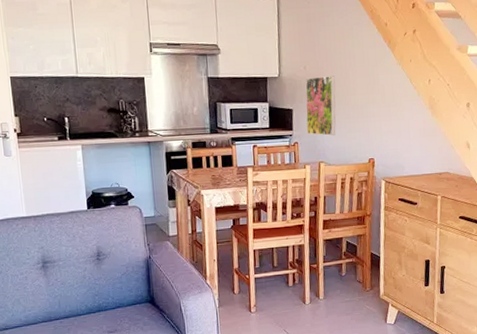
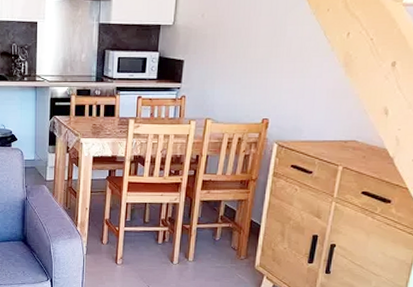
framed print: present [305,76,336,136] -> none [196,25,235,91]

